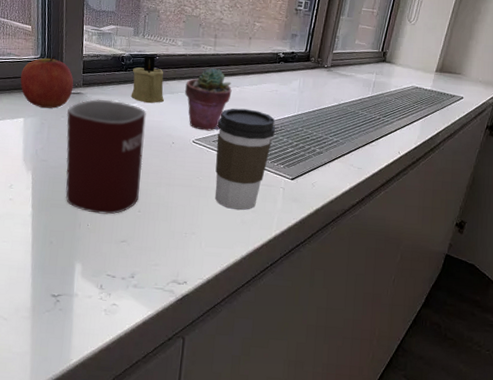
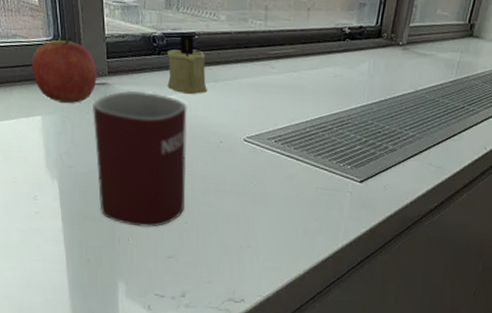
potted succulent: present [185,67,232,131] -> none [232,48,288,127]
coffee cup: present [215,108,276,211] -> none [272,98,342,219]

